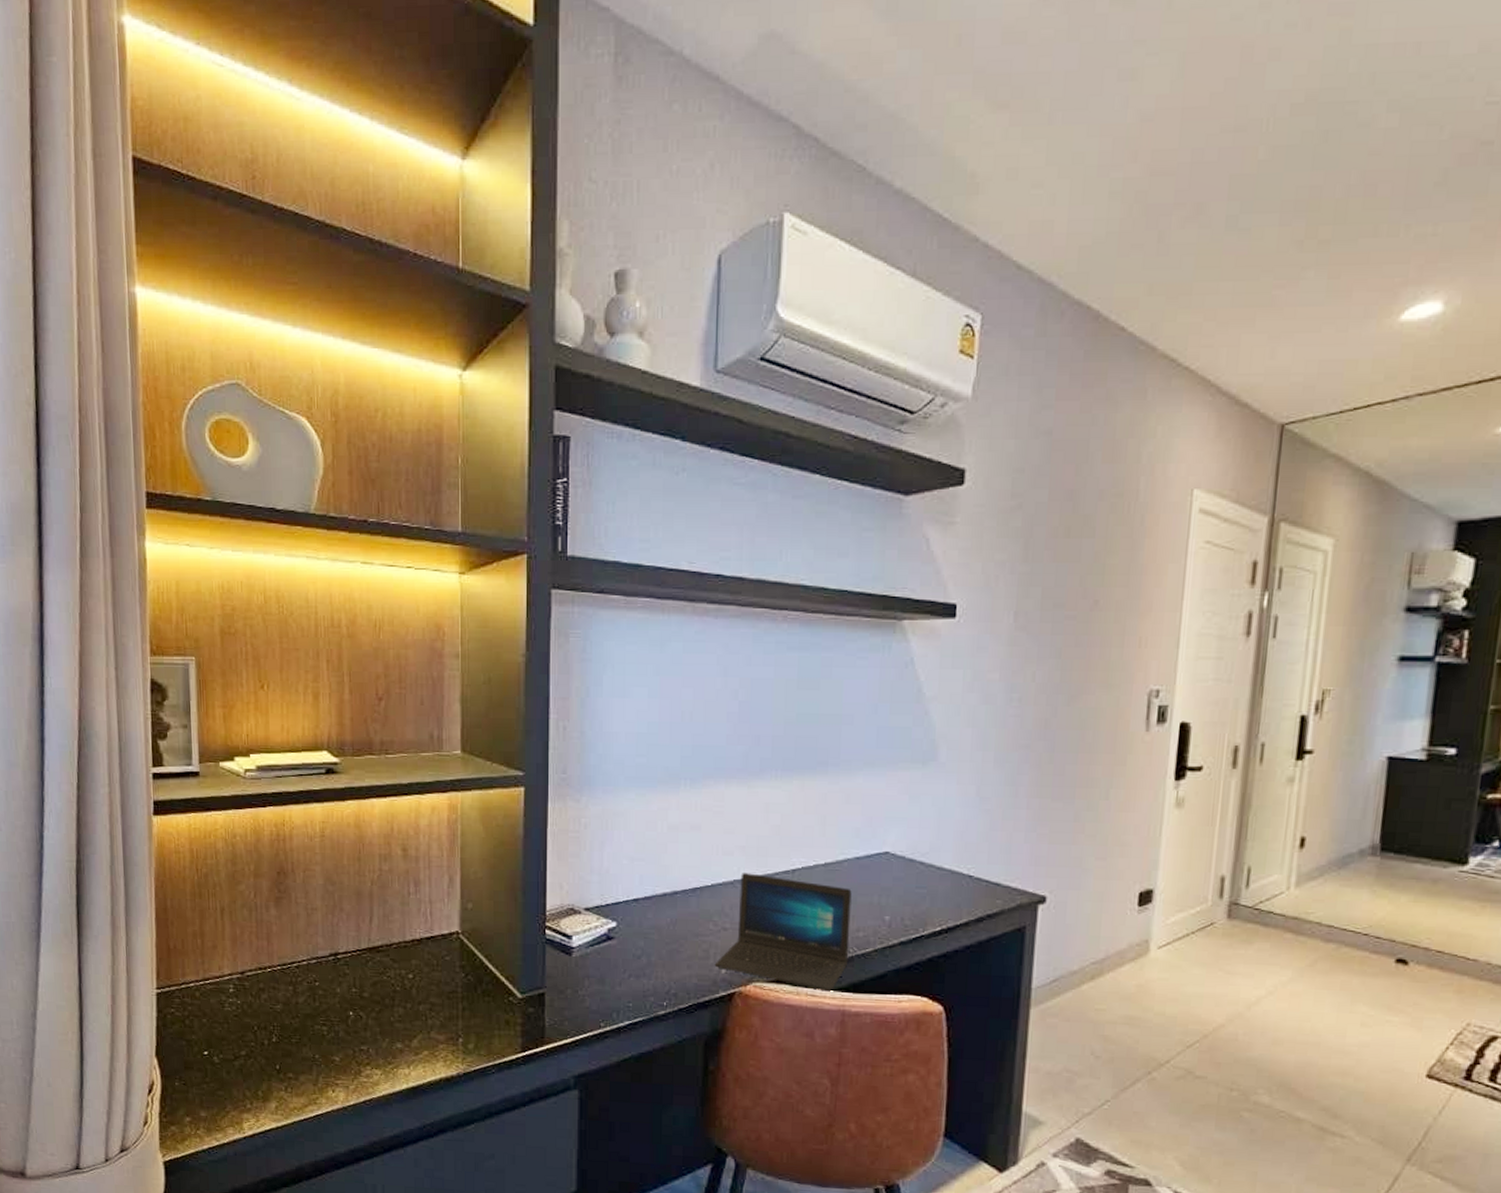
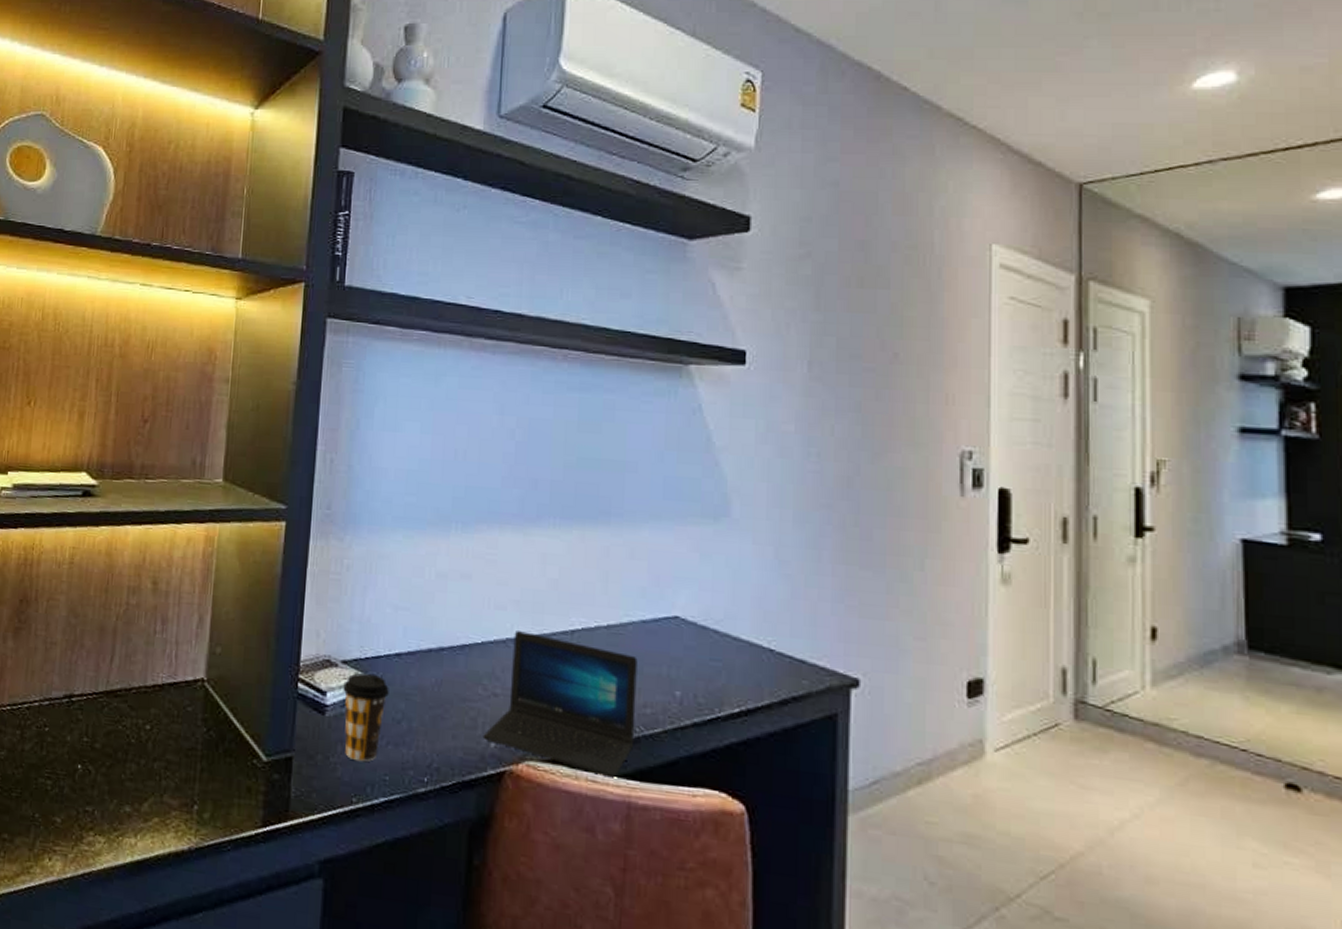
coffee cup: none [587,917,629,993] -> present [343,672,389,762]

